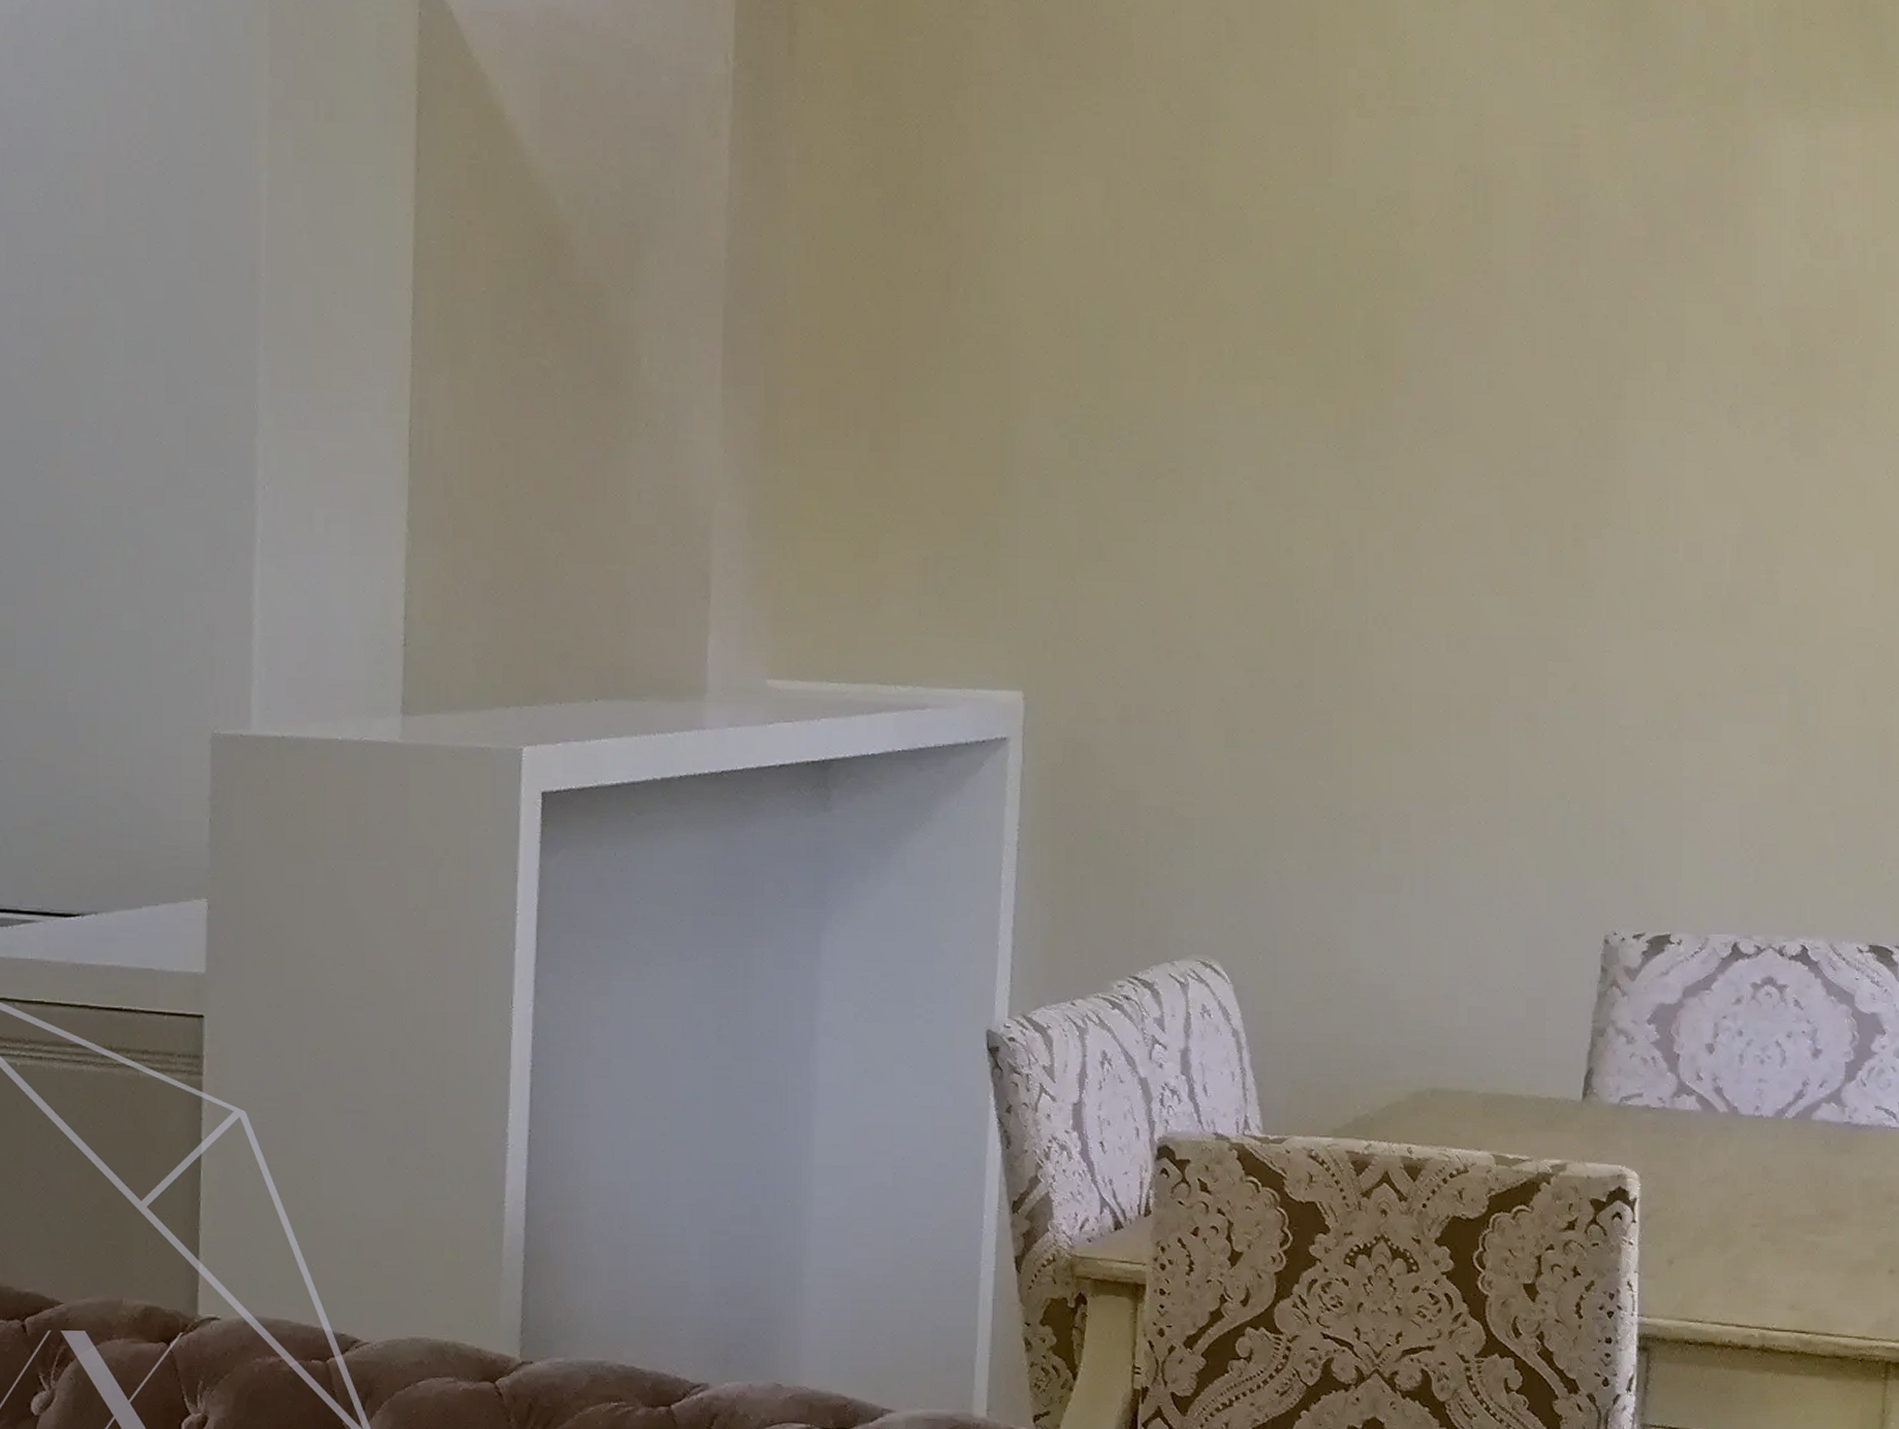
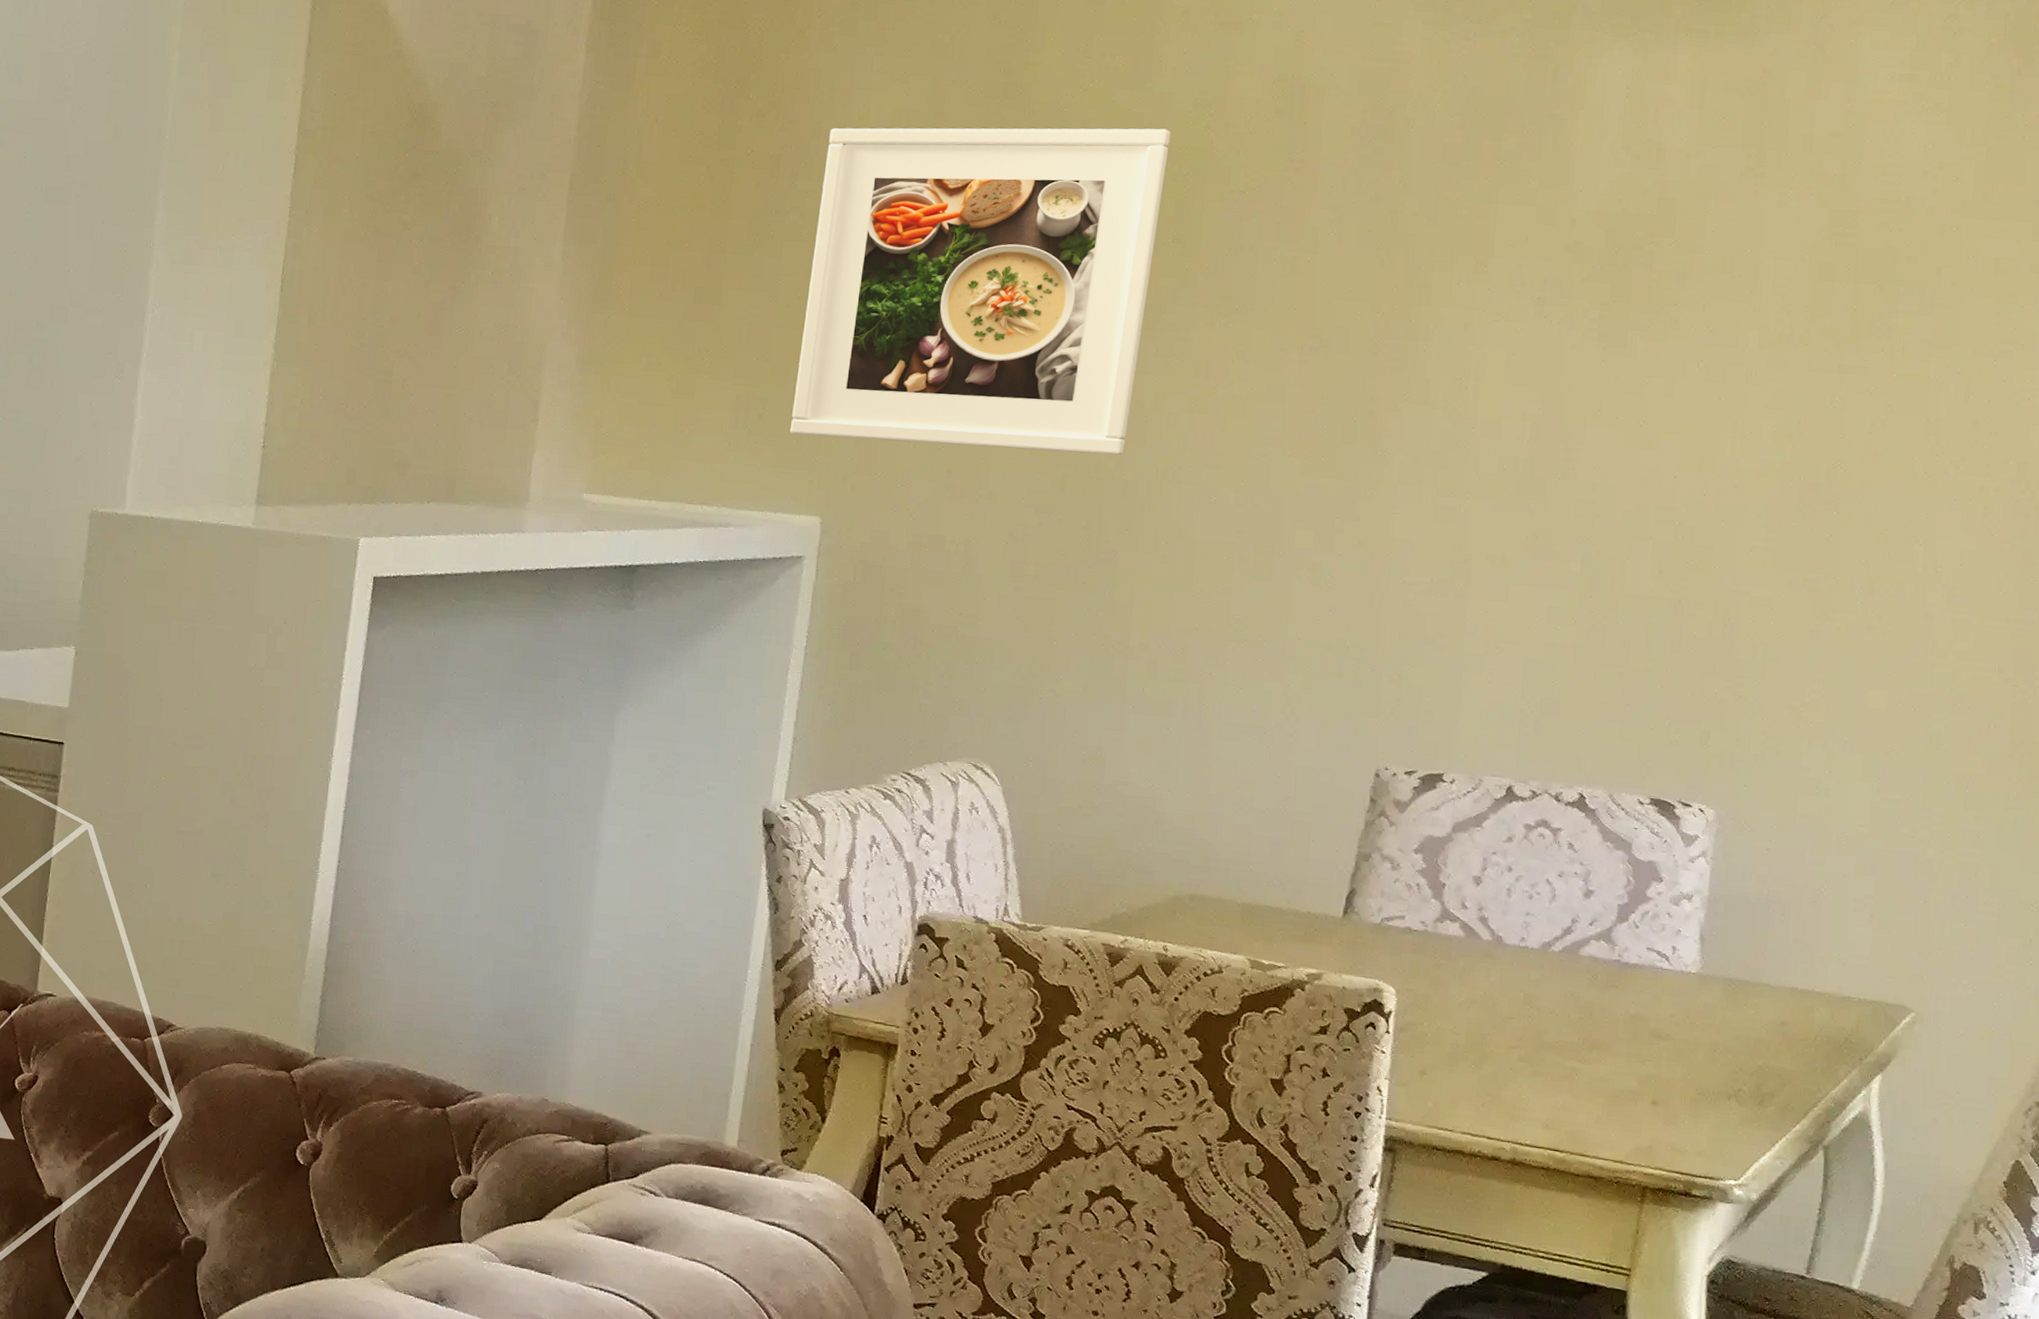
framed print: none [983,229,1356,603] -> present [789,128,1171,456]

